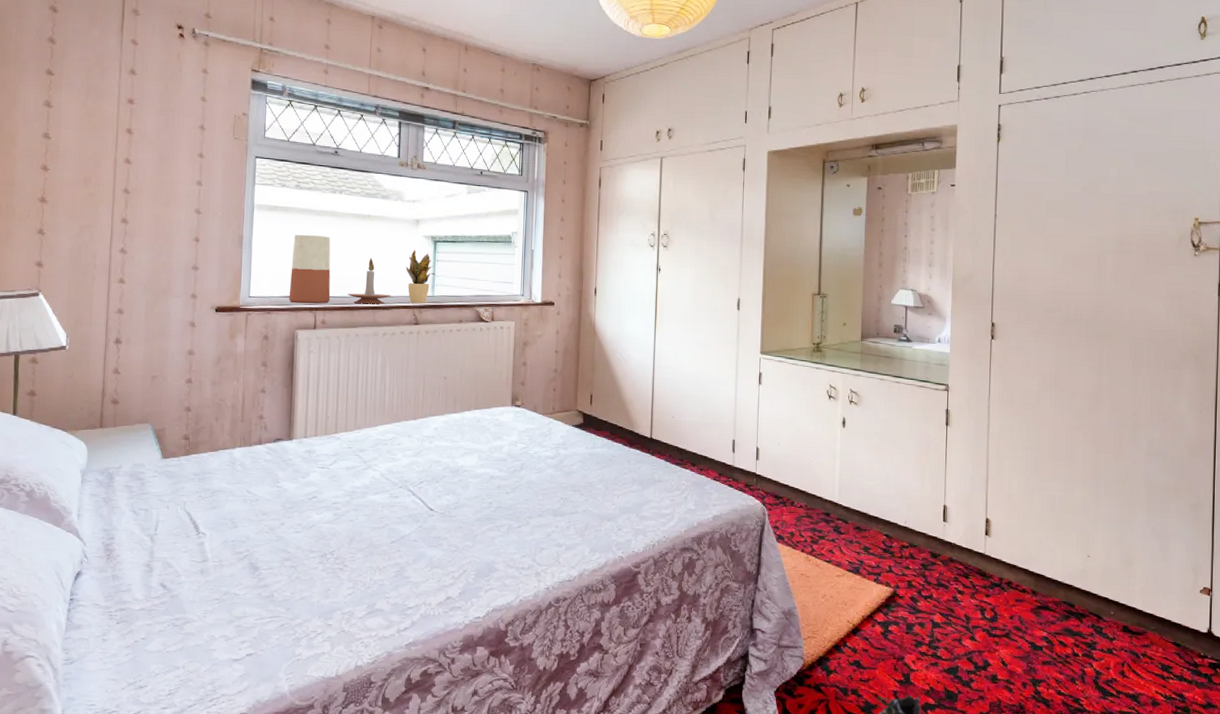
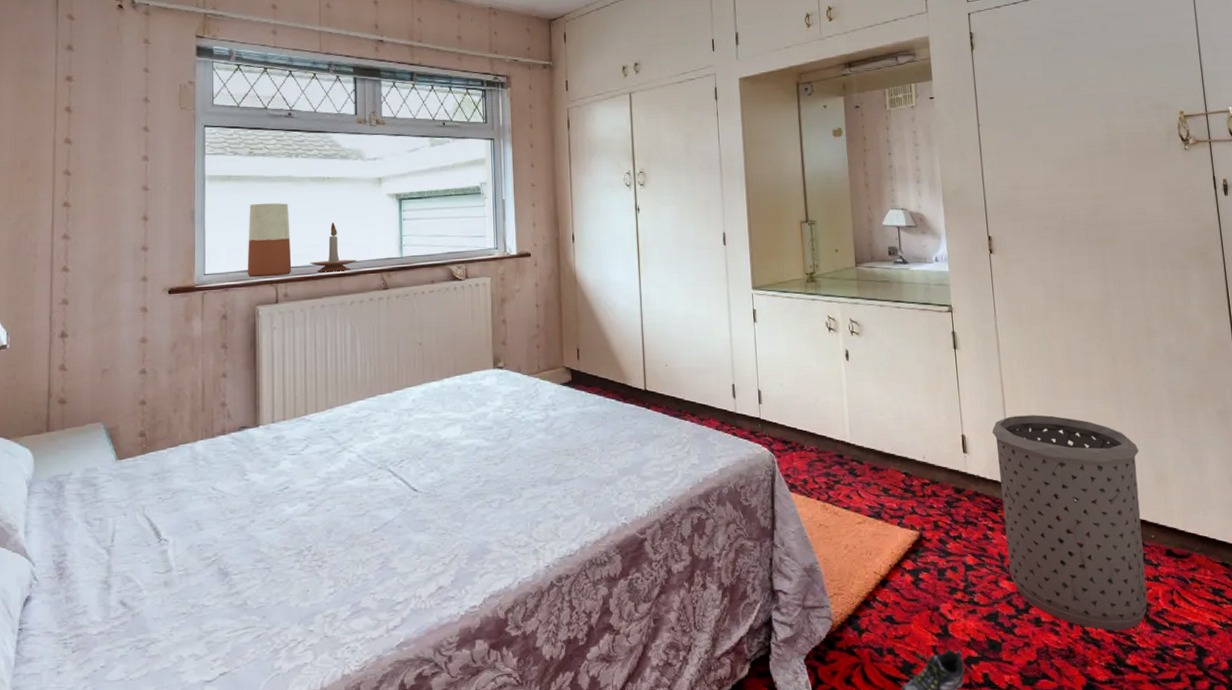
potted plant: present [405,249,436,304] -> none [370,209,404,267]
laundry basket: none [972,492,1110,694] -> present [991,415,1148,631]

